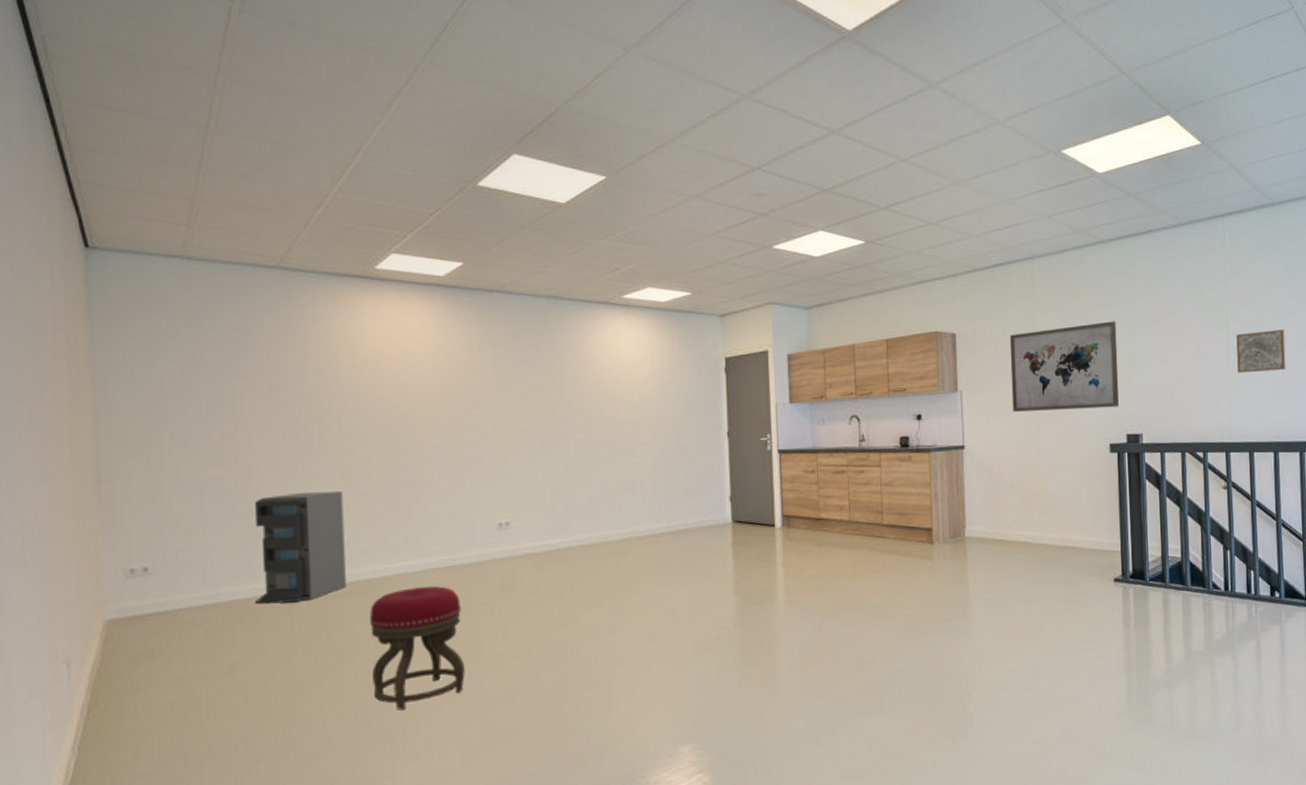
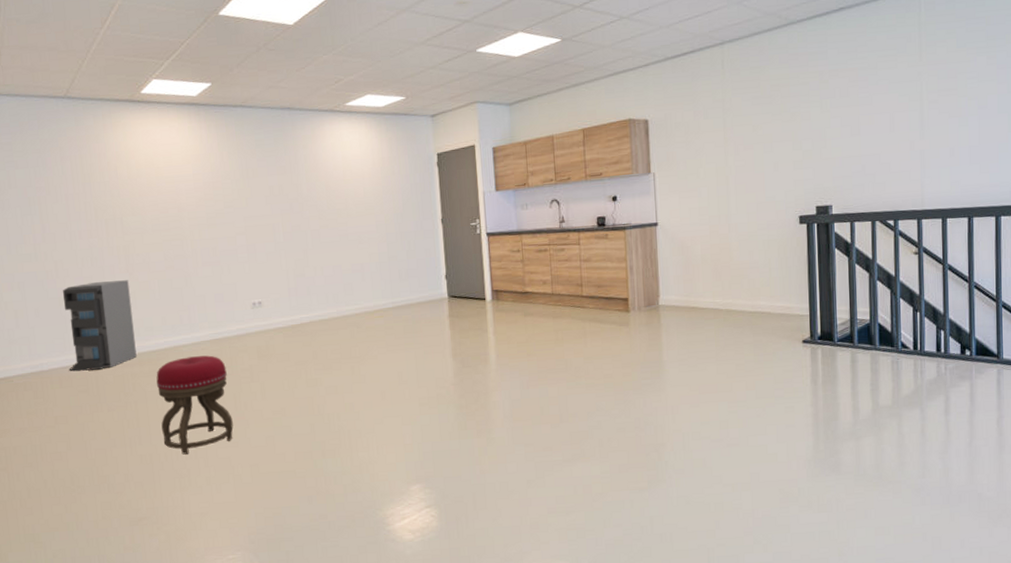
wall art: present [1009,321,1119,412] -> none [700,99,809,190]
wall art: present [1236,329,1286,373] -> none [930,97,983,143]

